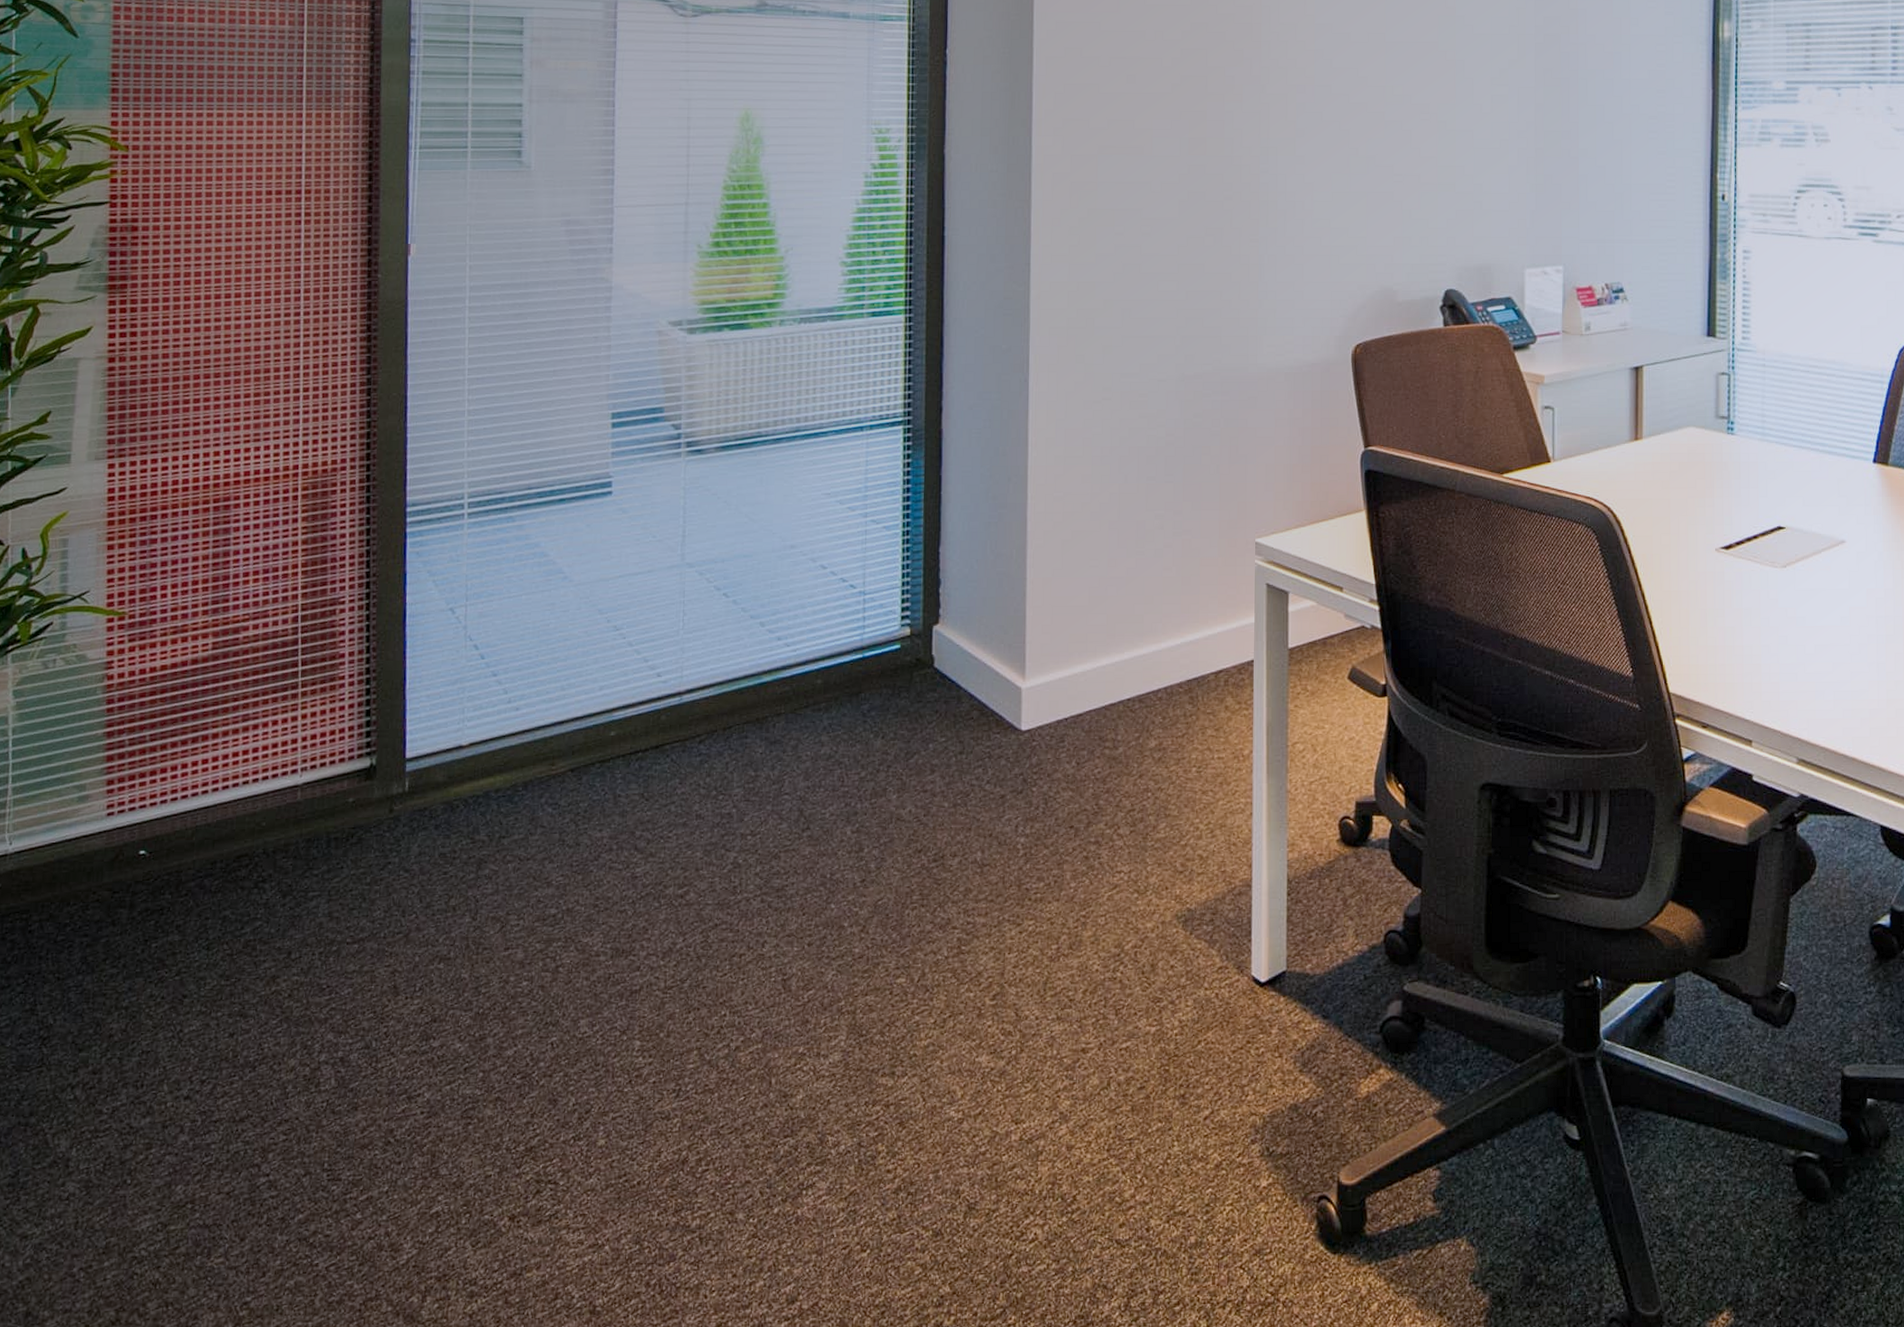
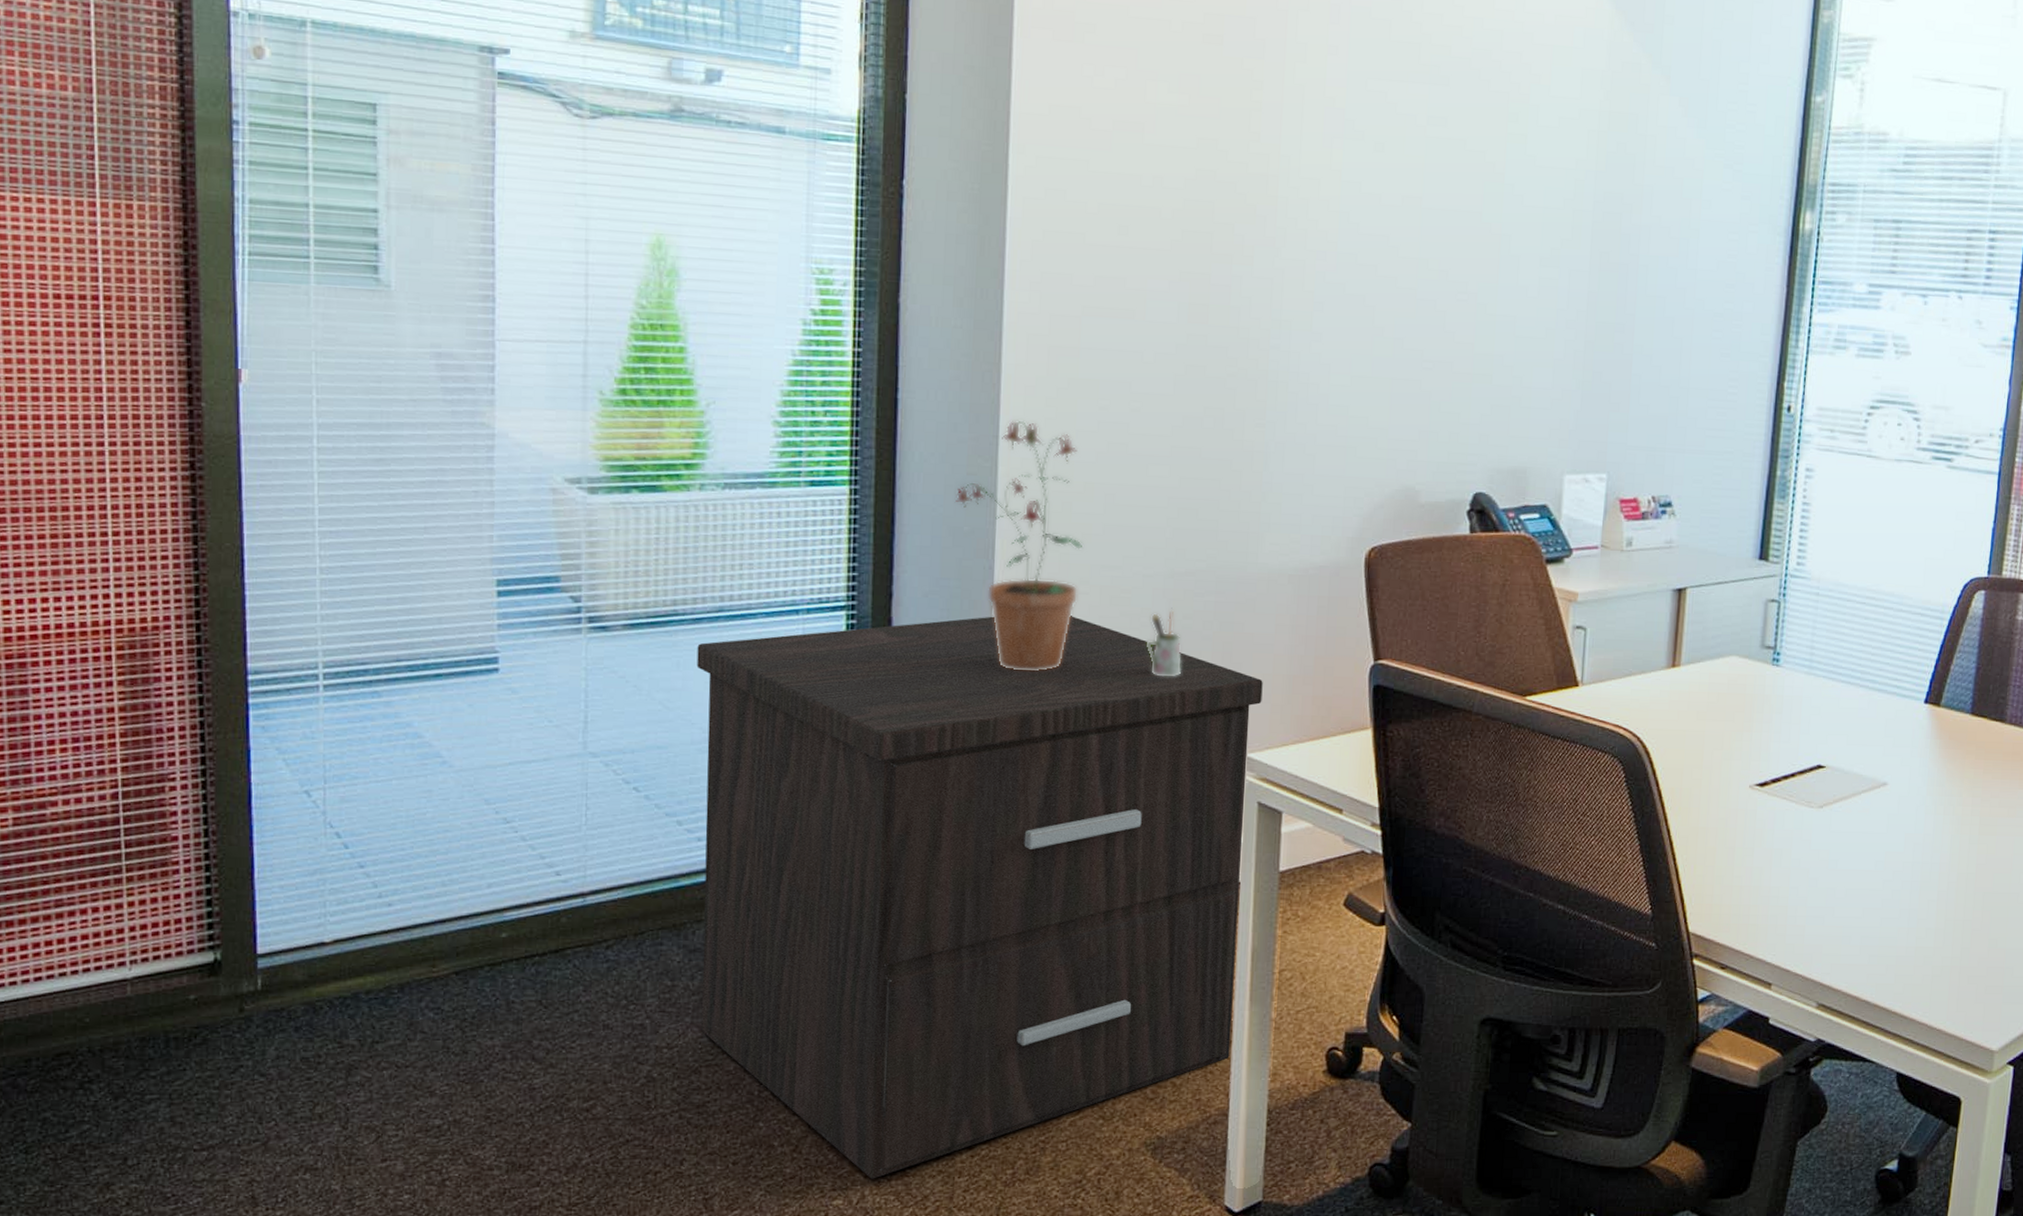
nightstand: none [777,419,1266,957] -> present [696,614,1263,1179]
potted plant: none [995,248,1104,472] -> present [956,420,1082,671]
pen holder: none [1162,408,1194,471] -> present [1146,608,1182,677]

